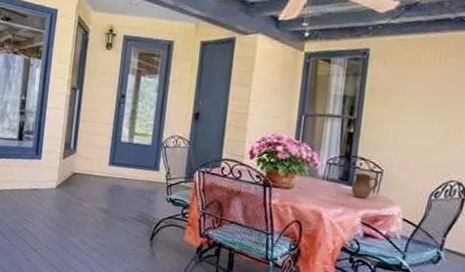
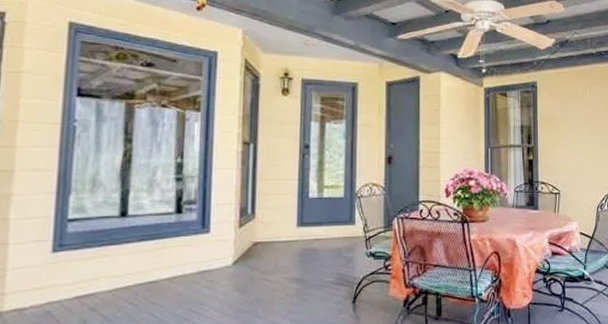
ceramic jug: present [351,172,379,199] -> none [537,196,558,220]

